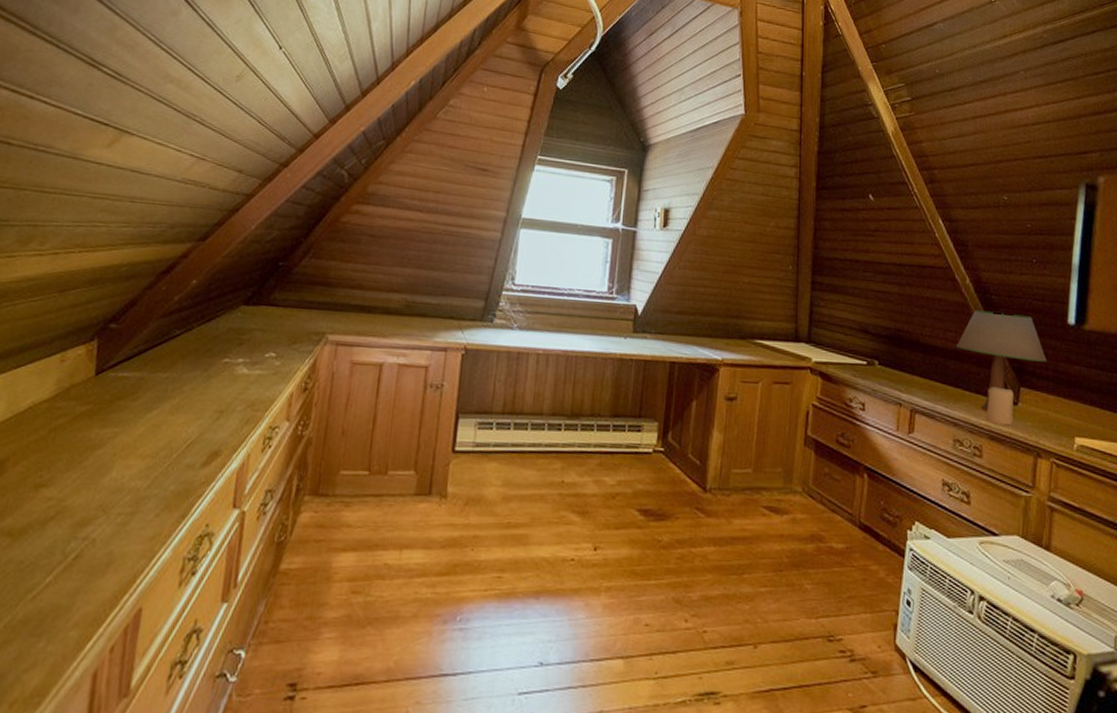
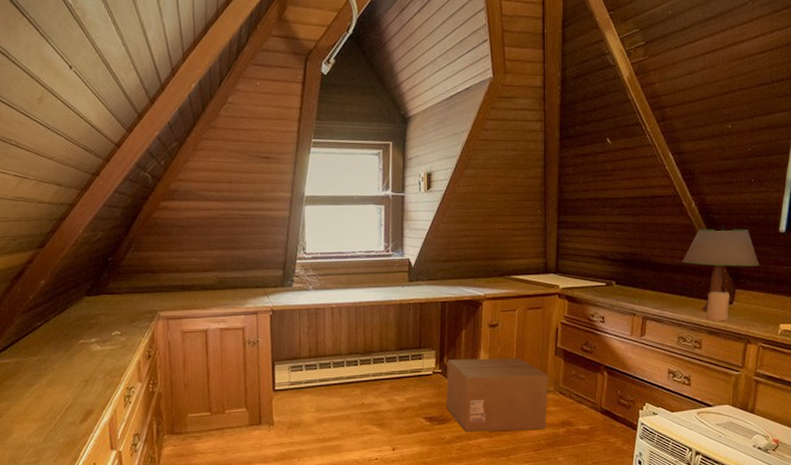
box: none [667,436,795,544] -> present [446,358,549,433]

